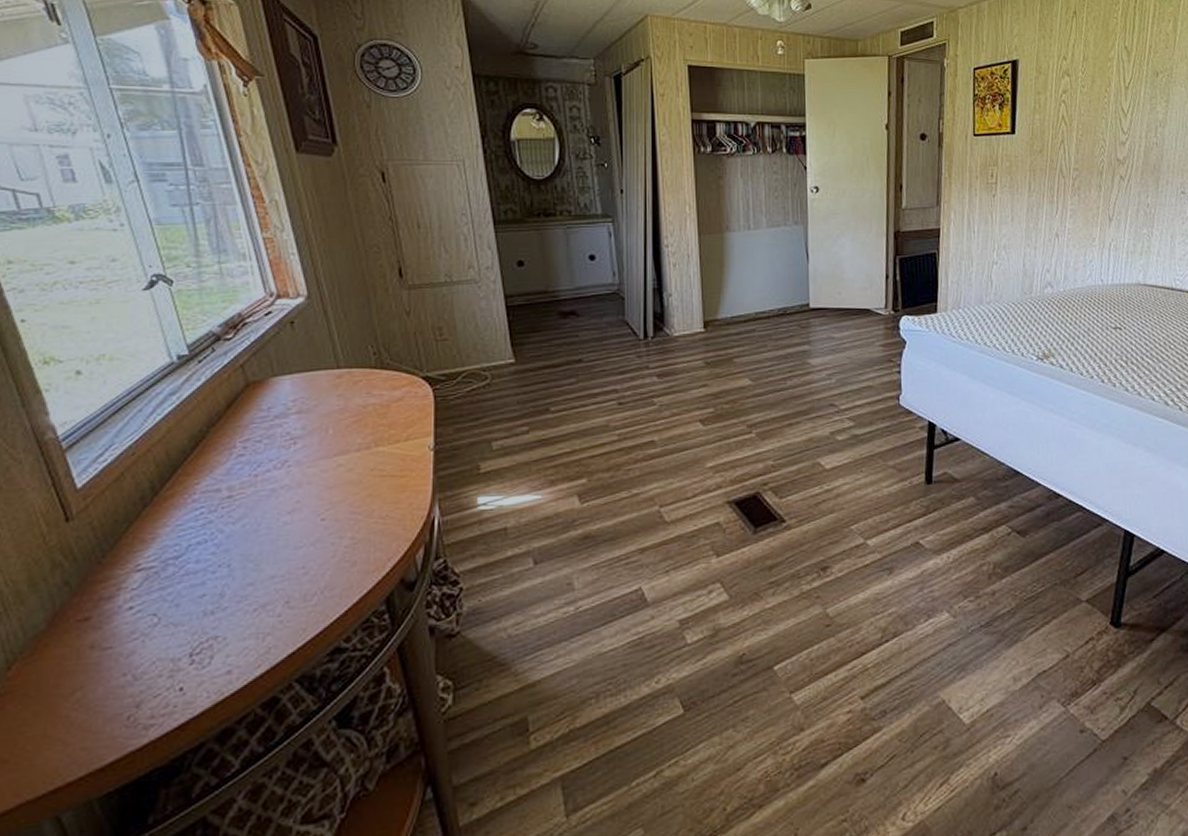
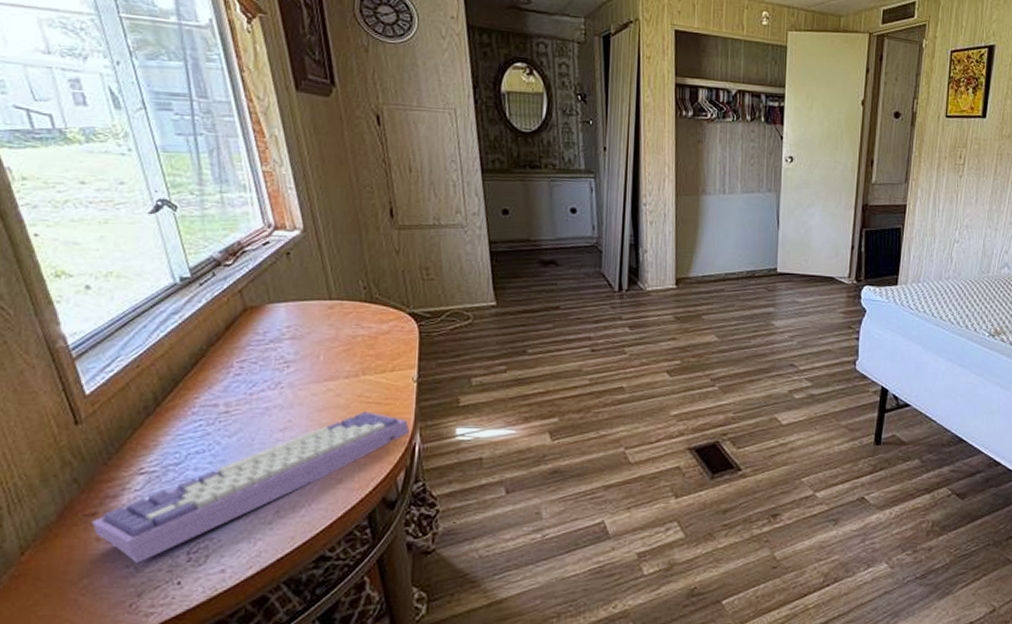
keyboard: none [84,486,427,670] -> present [91,411,409,563]

